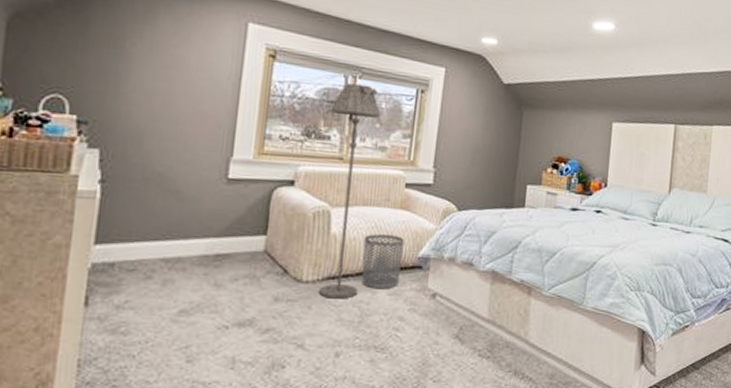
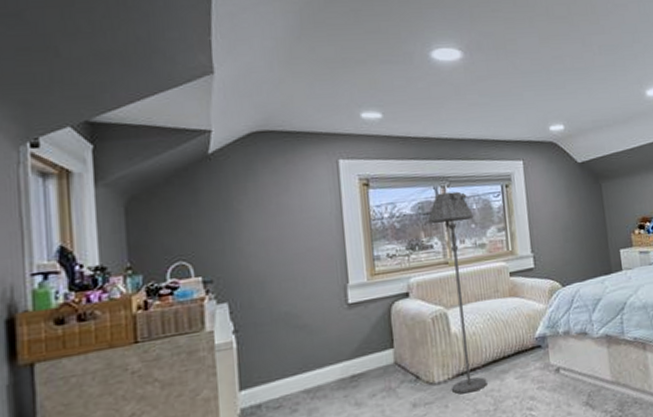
waste bin: present [362,234,404,288] -> none [483,322,523,376]

